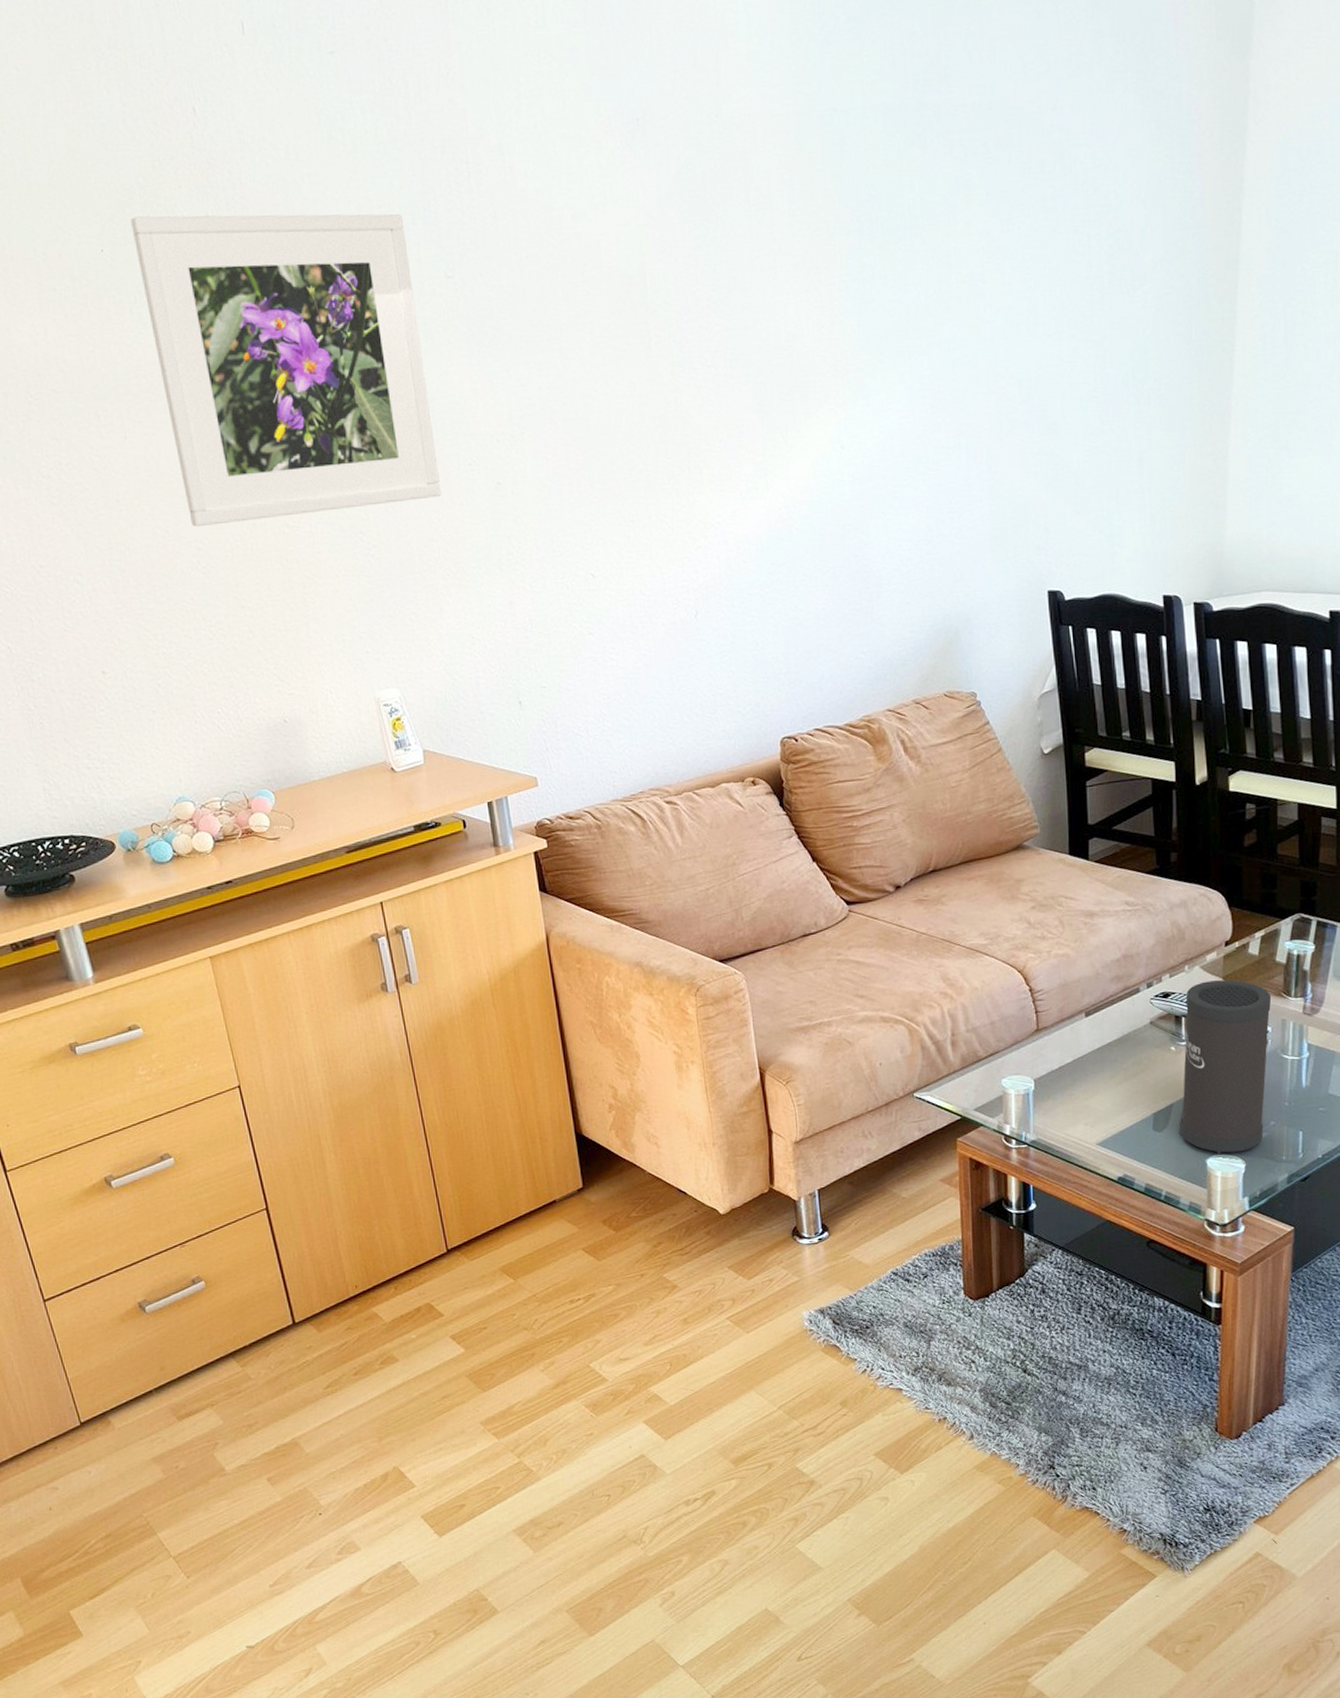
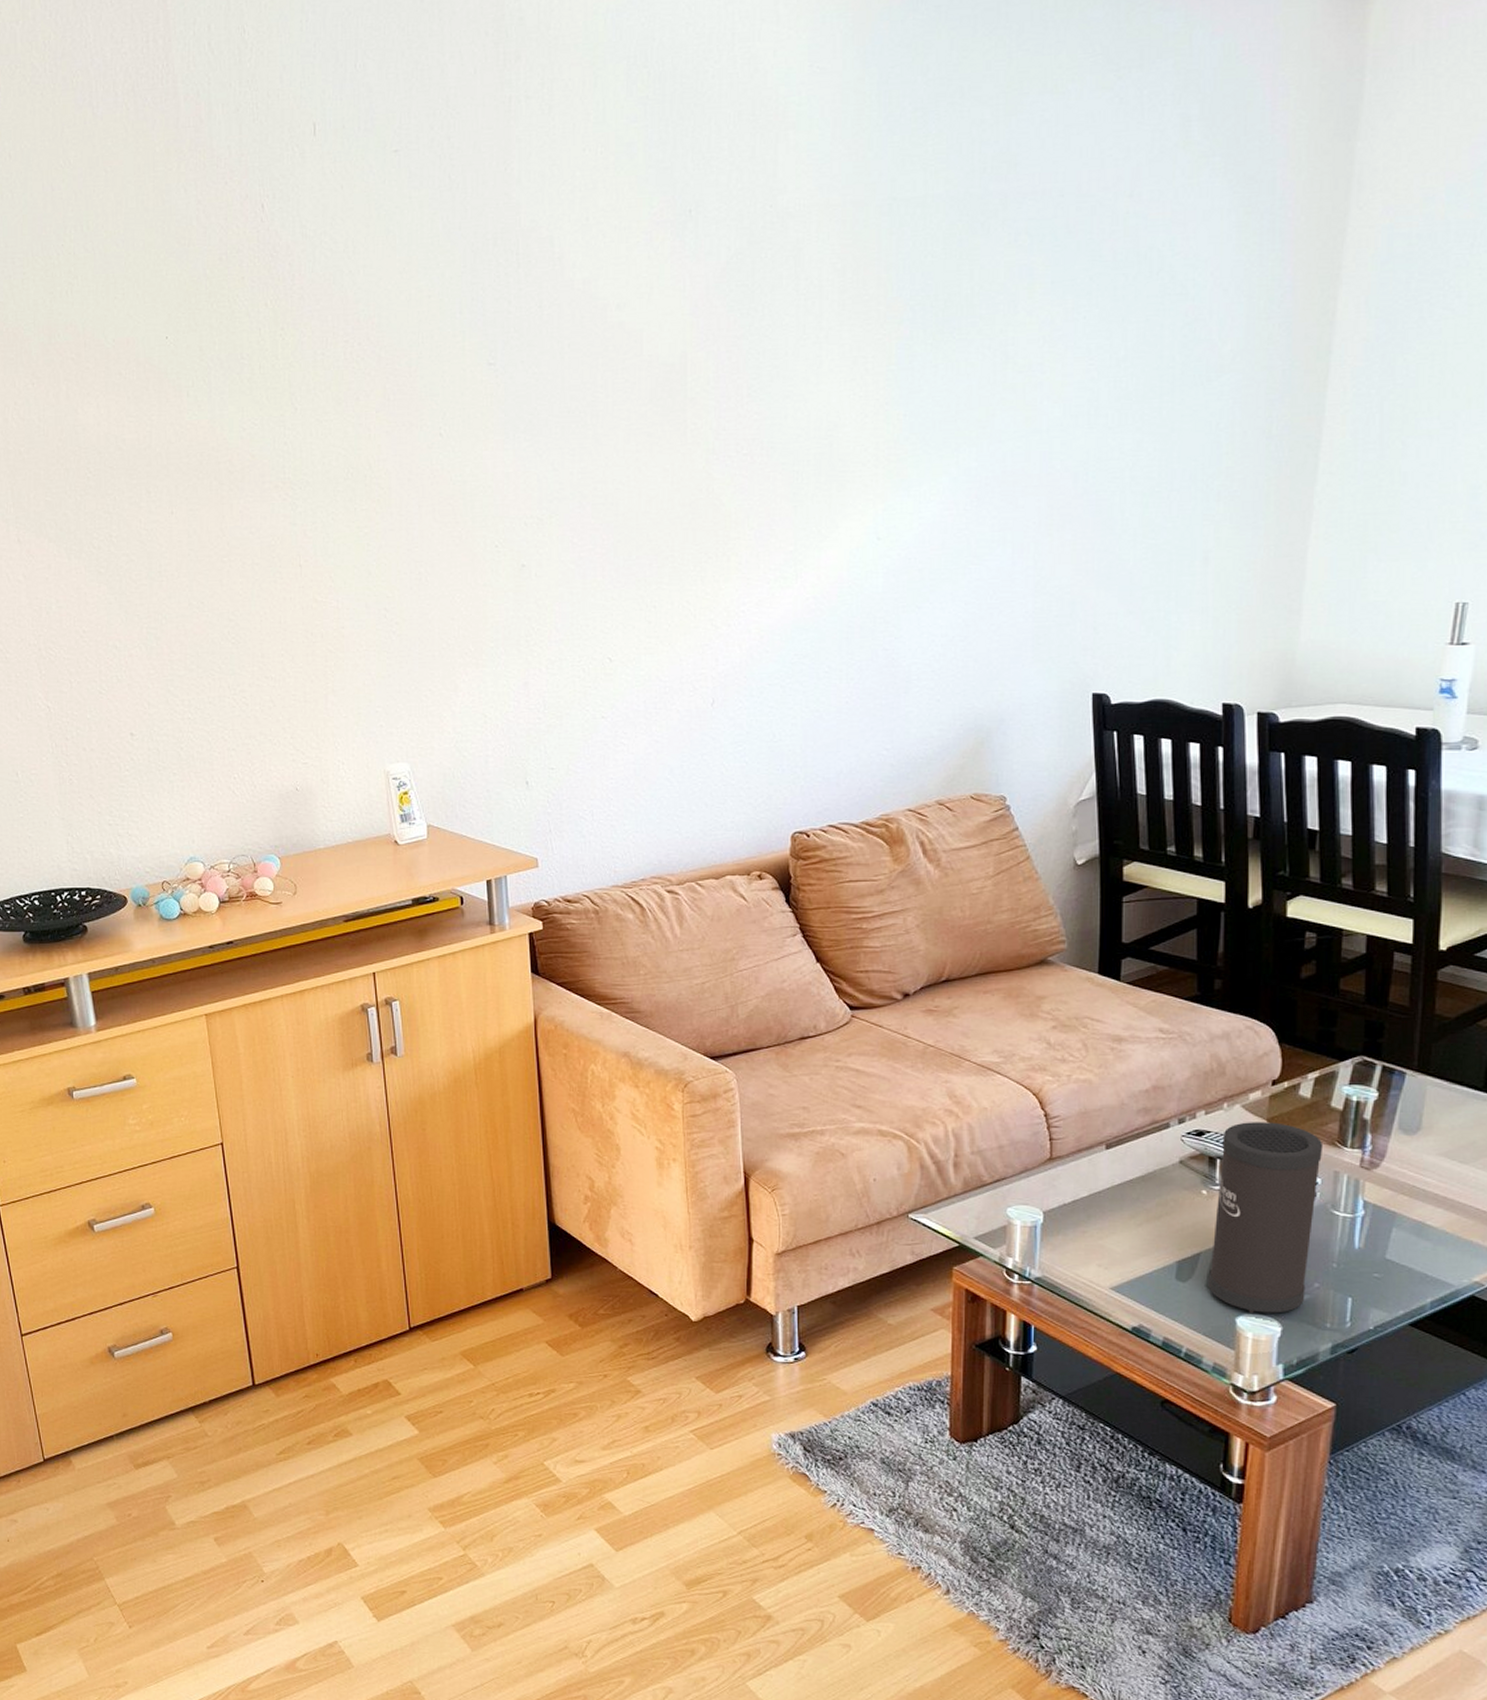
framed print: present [131,214,442,526] -> none [195,303,466,598]

